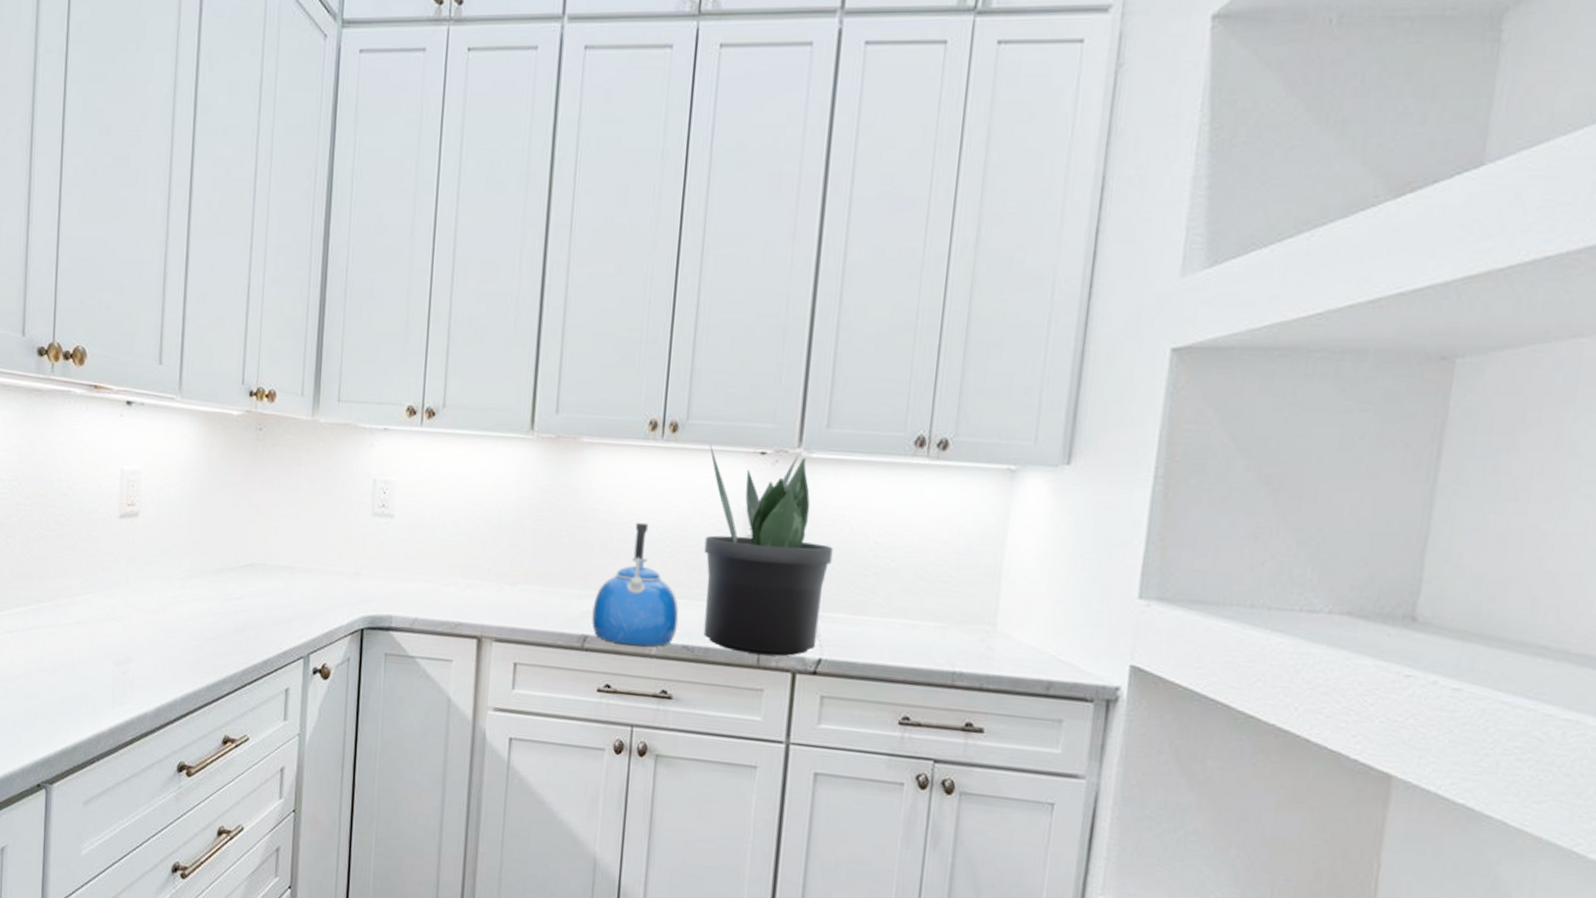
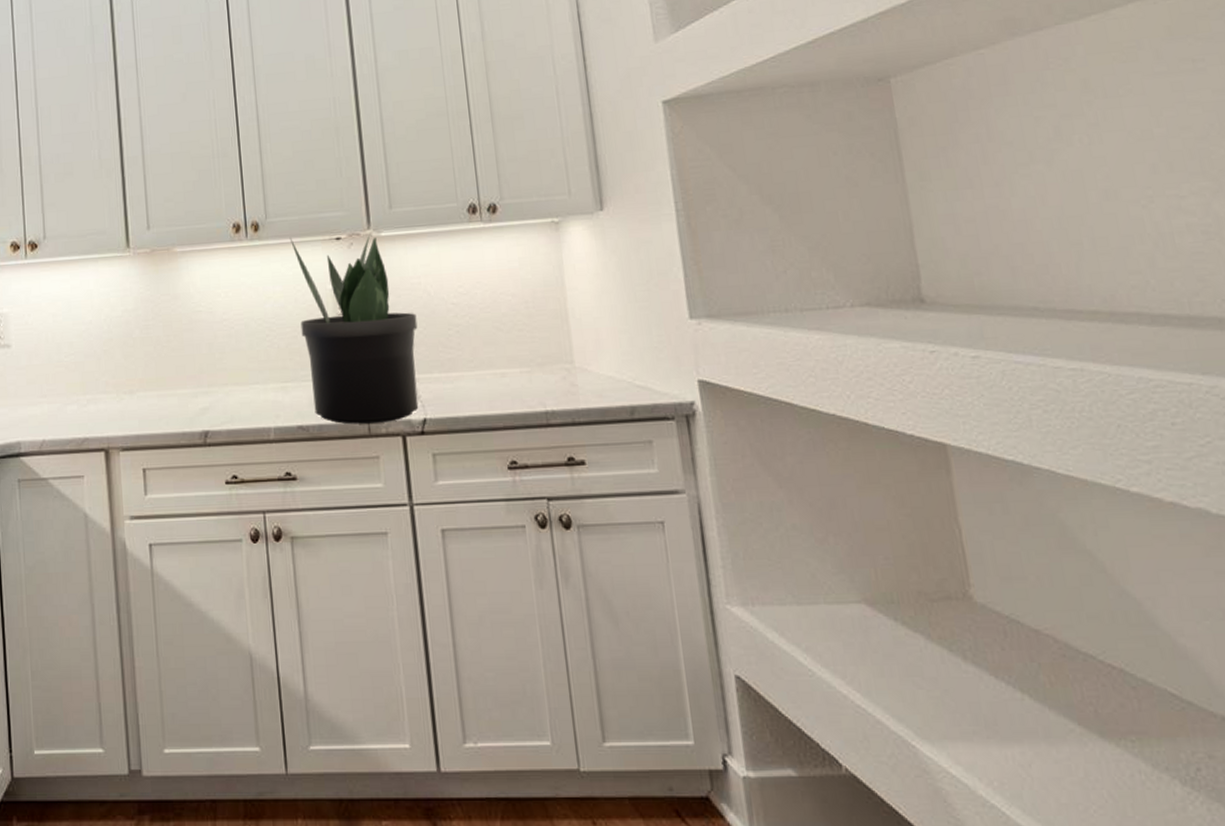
kettle: present [591,522,679,646] -> none [208,316,291,434]

